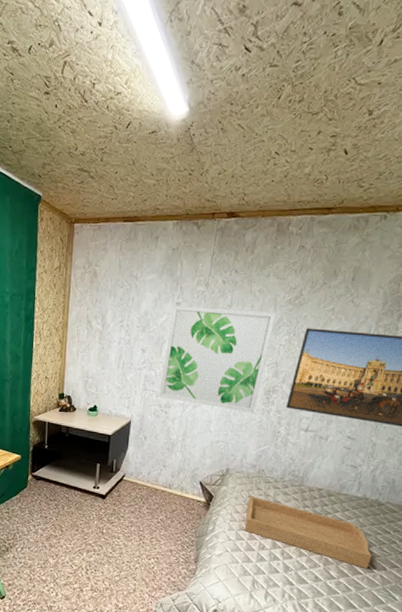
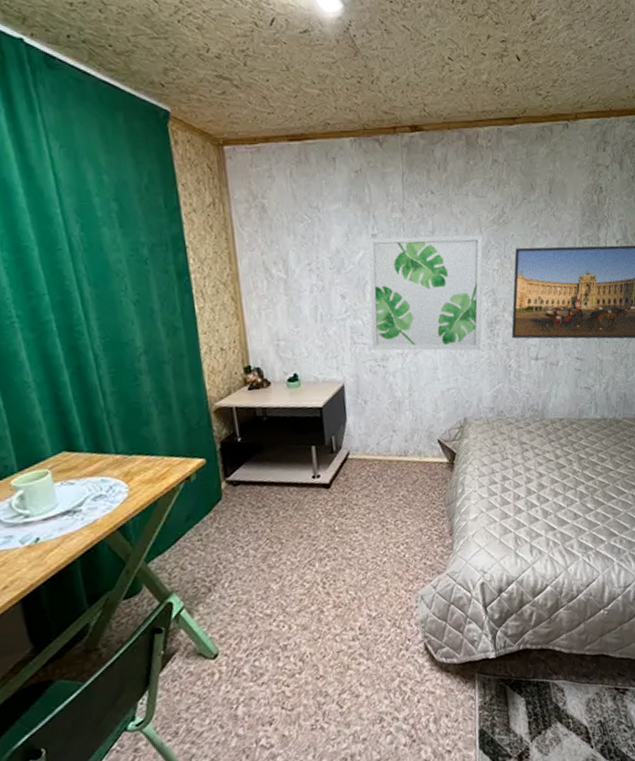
serving tray: present [244,496,372,570] -> none [493,442,621,493]

